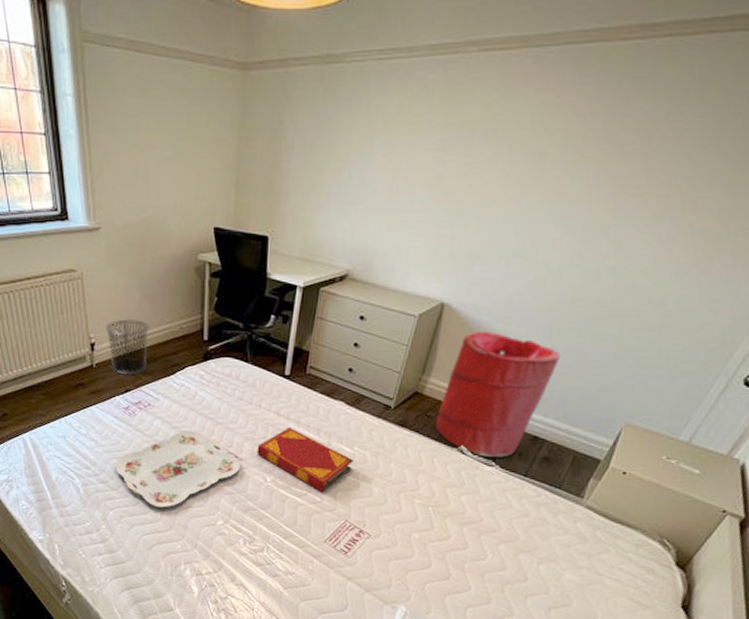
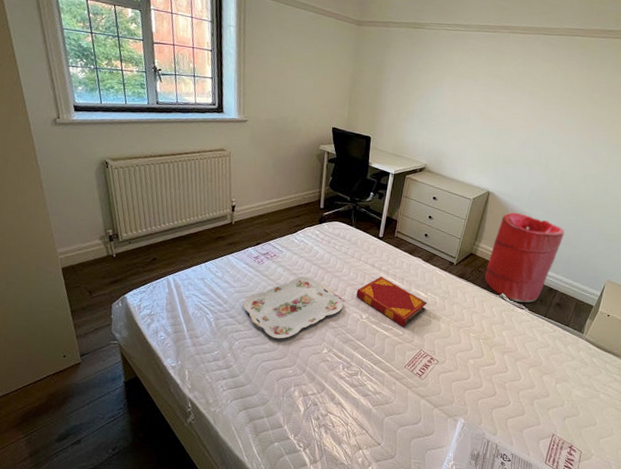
waste bin: present [105,319,149,375] -> none [245,189,279,232]

